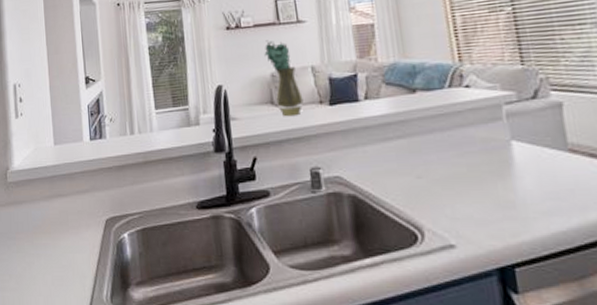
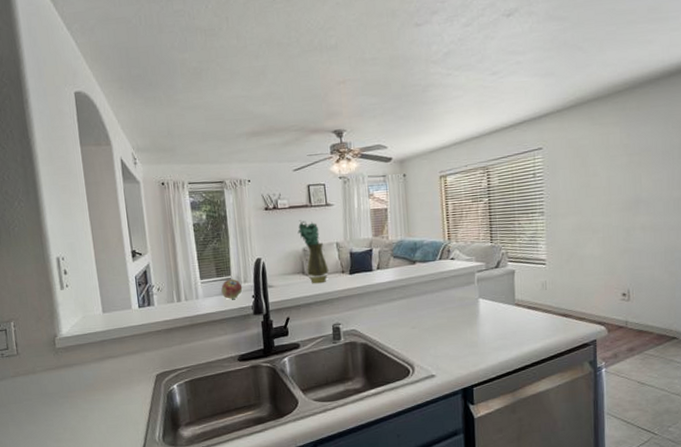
fruit: none [177,109,202,133] -> present [221,279,243,299]

